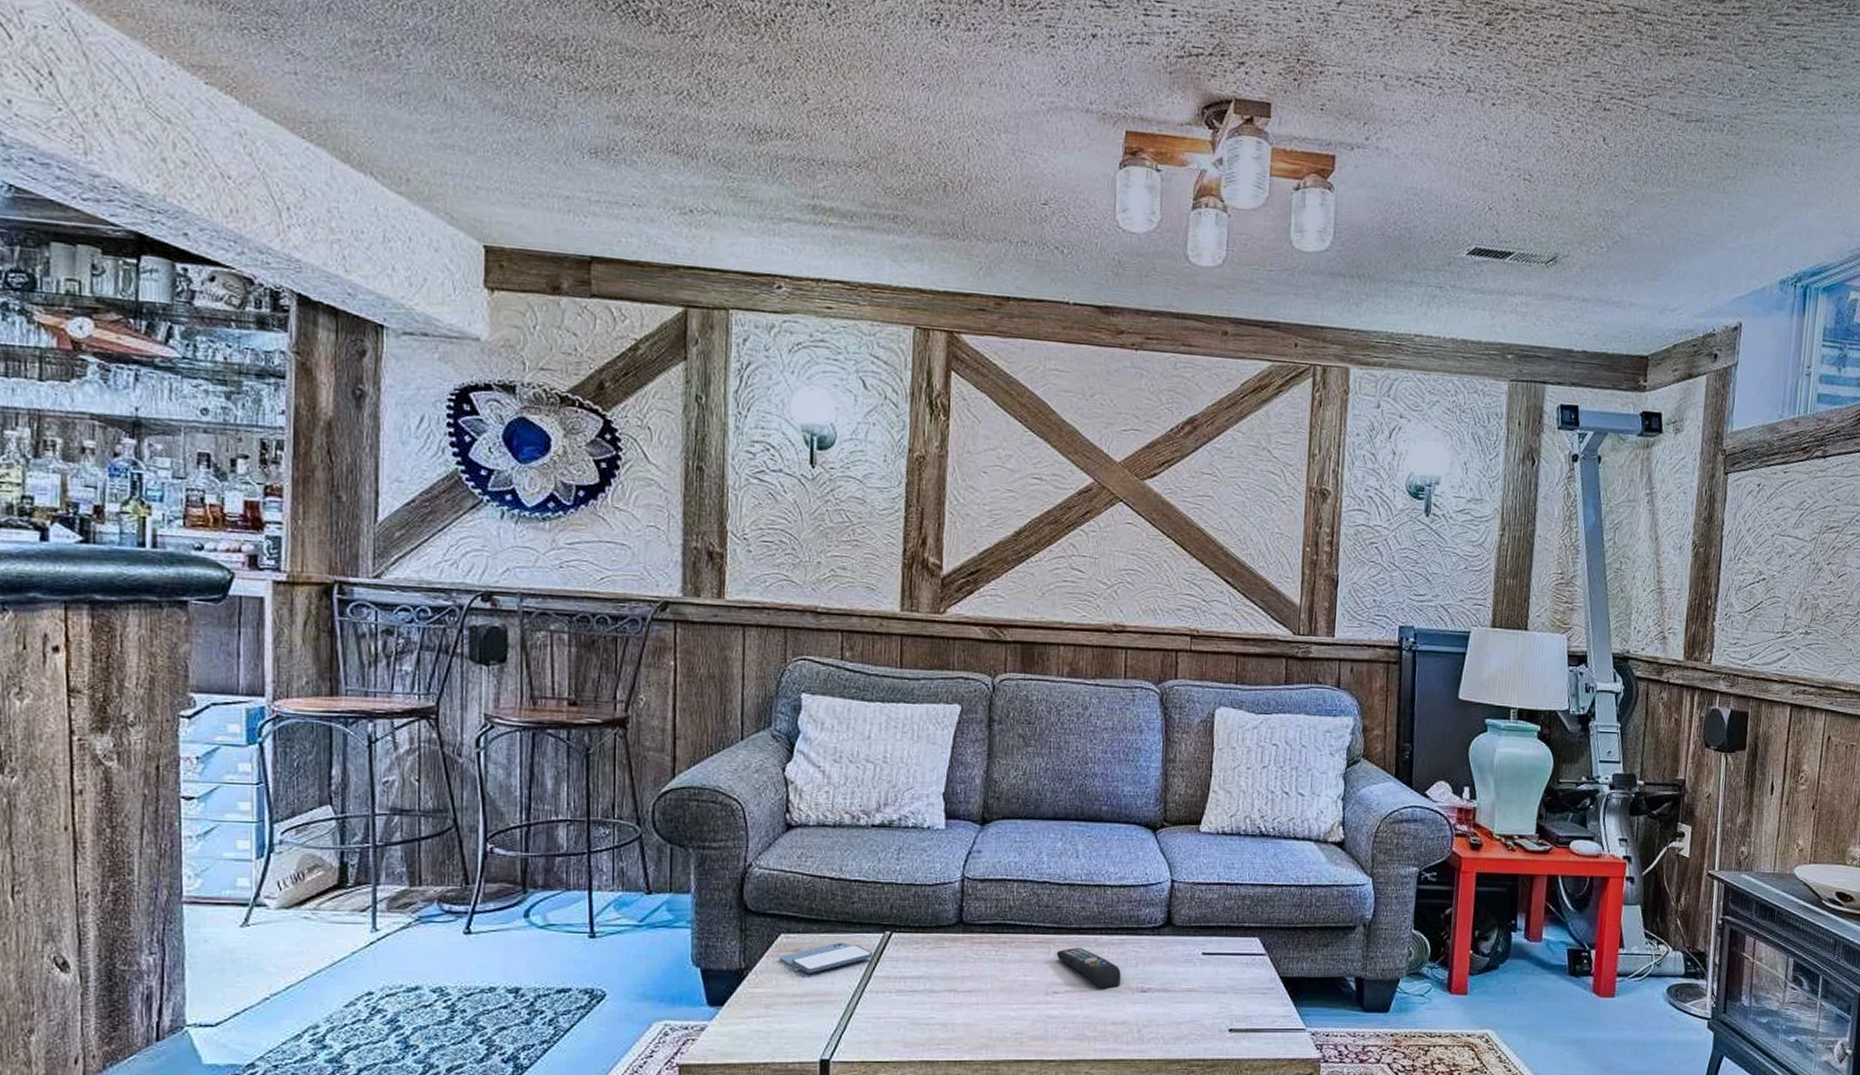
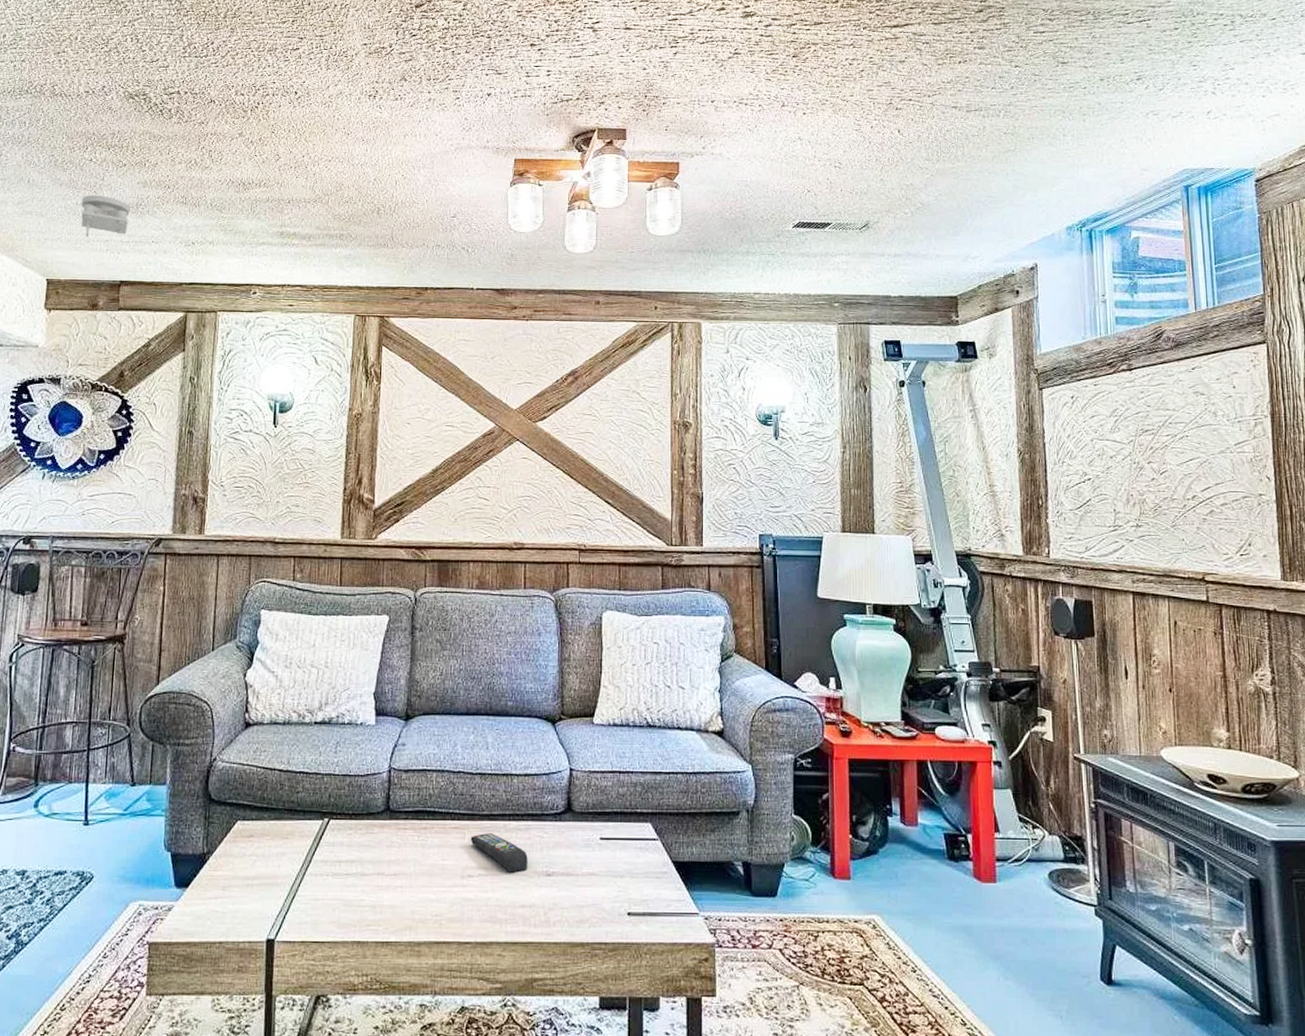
smoke detector: none [526,128,598,191] -> present [81,194,130,237]
smartphone: present [778,942,874,973] -> none [235,828,314,857]

